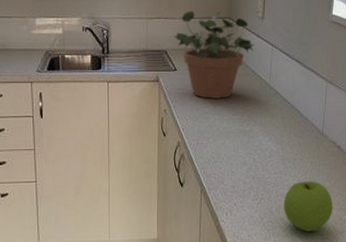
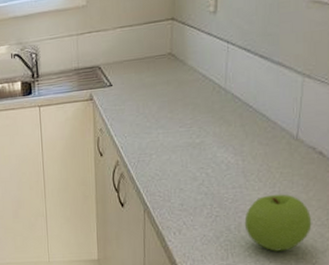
potted plant: present [173,10,254,99] -> none [107,13,204,112]

